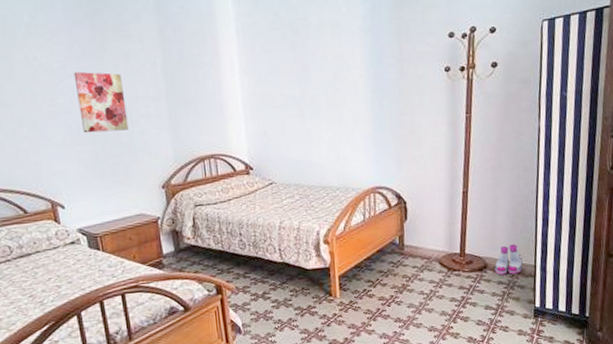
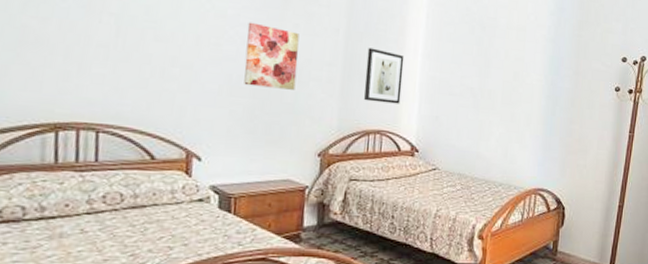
wall art: none [186,74,227,129] -> present [364,47,405,104]

